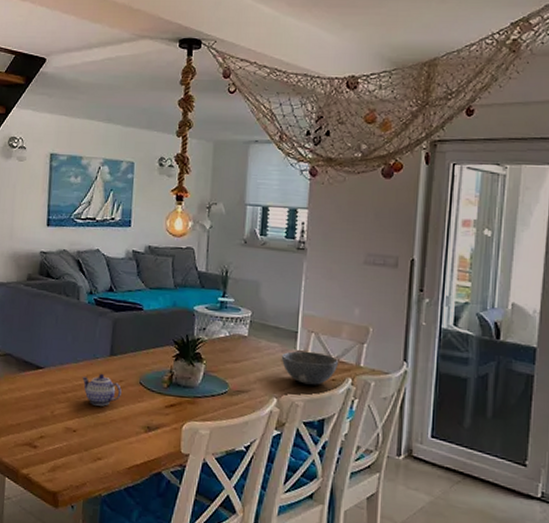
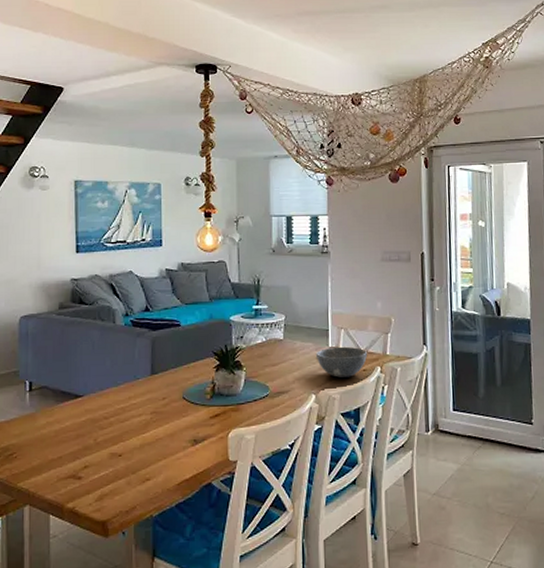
teapot: present [82,373,122,406] -> none [124,393,165,426]

